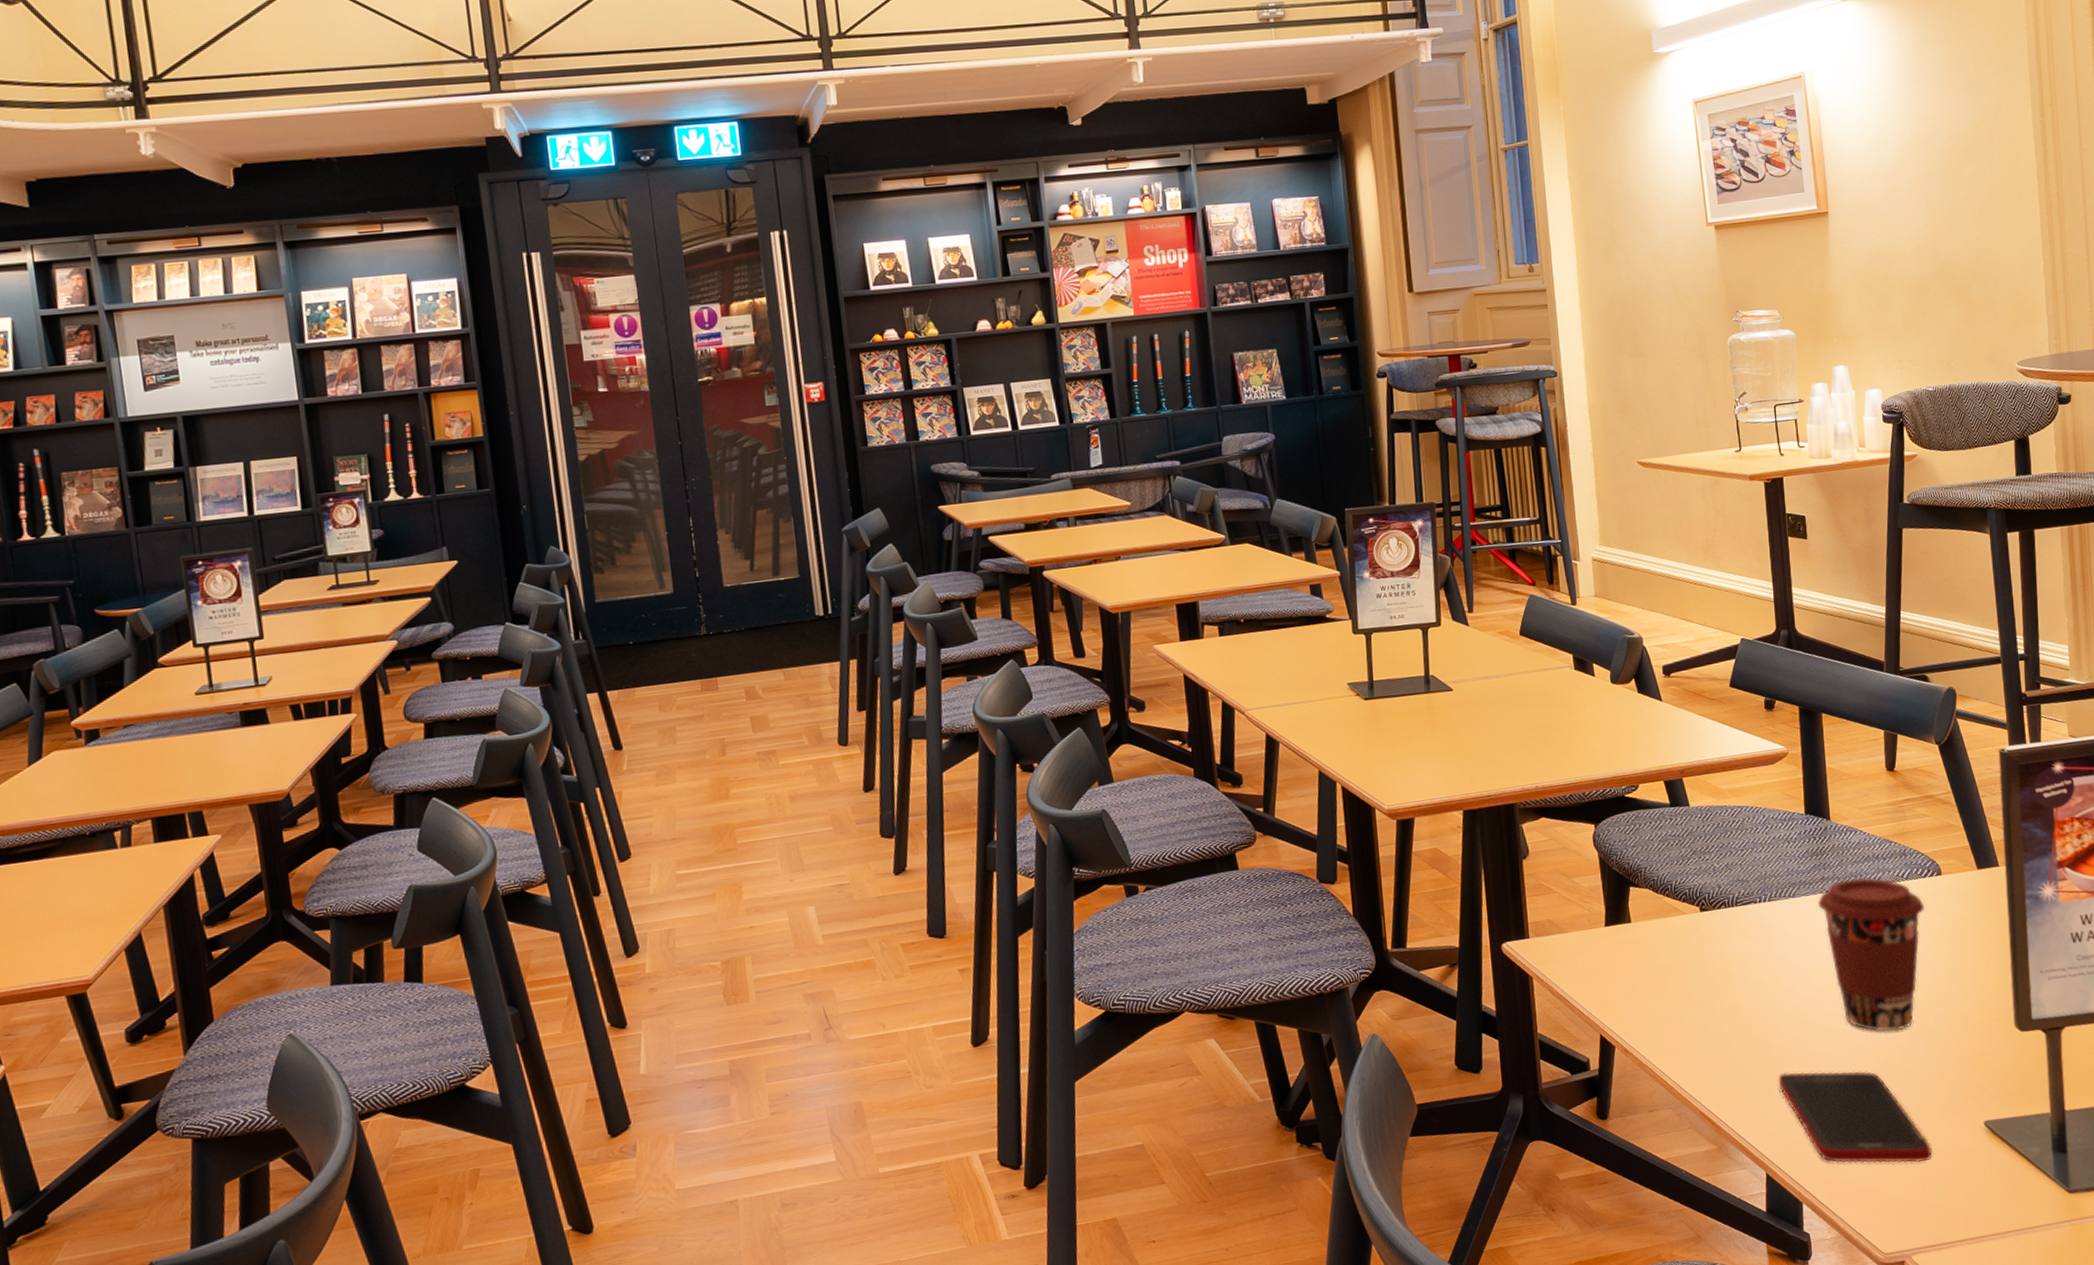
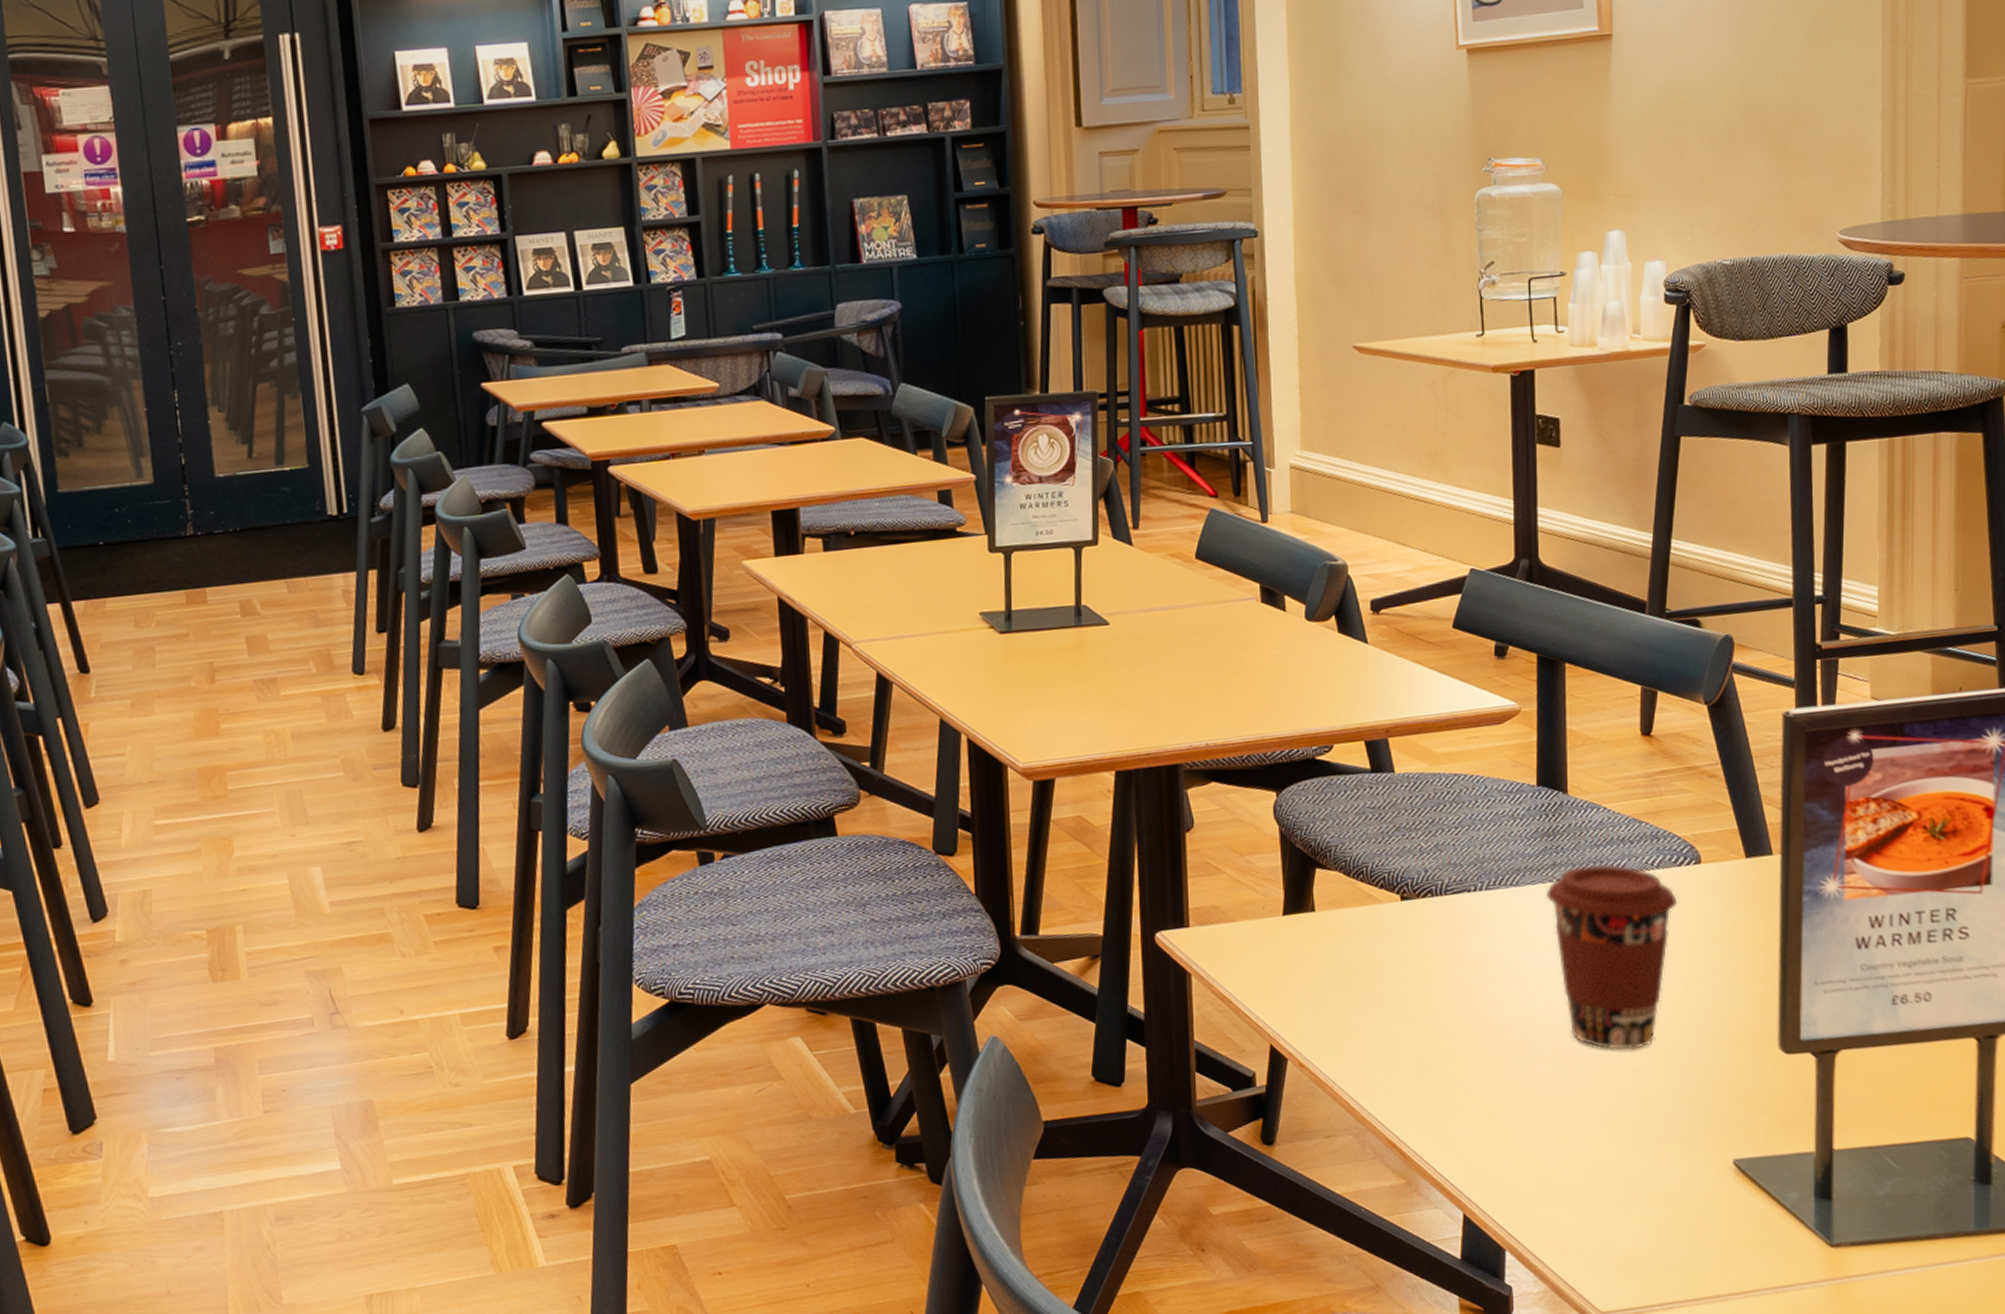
cell phone: present [1778,1071,1933,1163] -> none [1485,1095,1668,1207]

